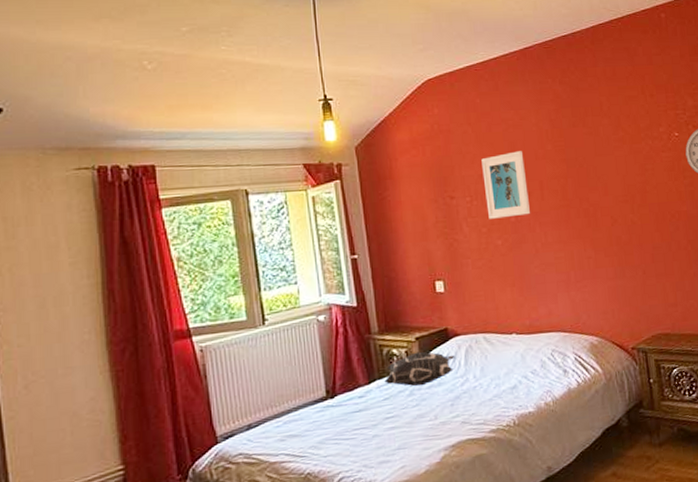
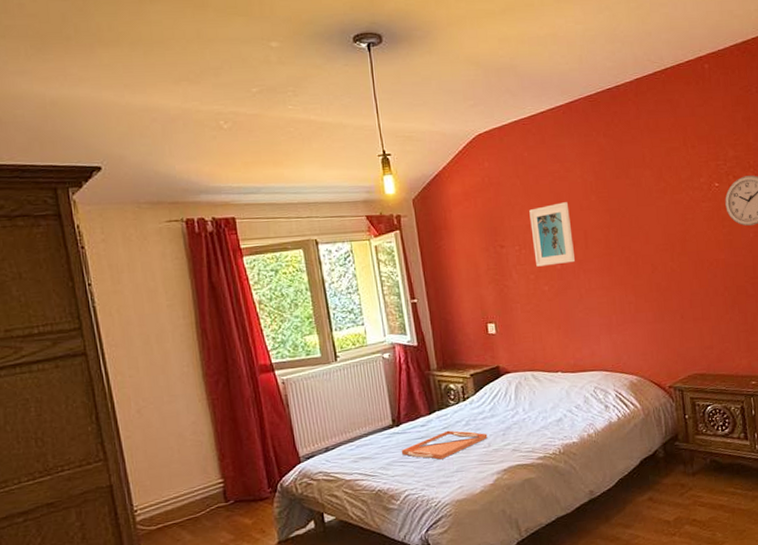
serving tray: none [335,401,434,436] -> present [401,430,488,460]
decorative pillow: present [384,351,455,386] -> none [443,386,506,417]

